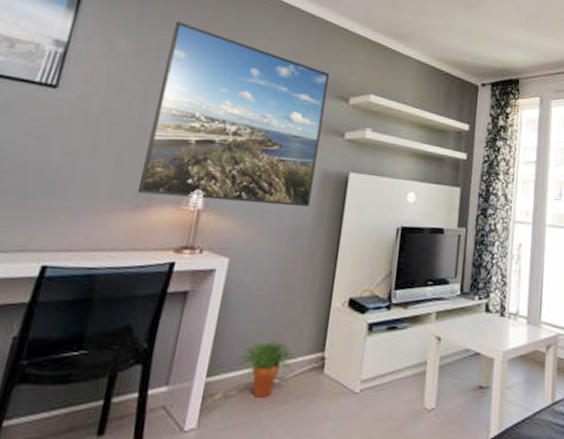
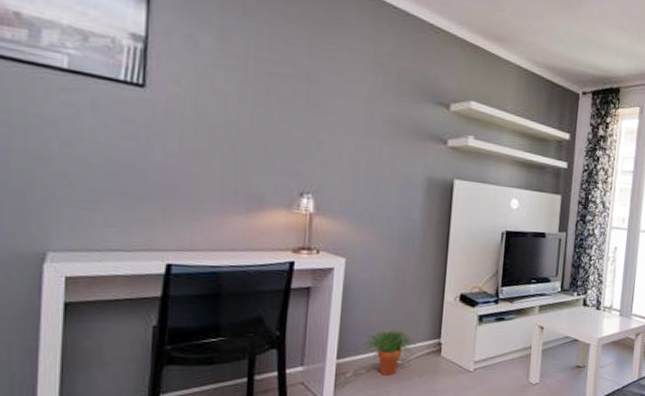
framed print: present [137,20,329,206] -> none [247,14,428,211]

